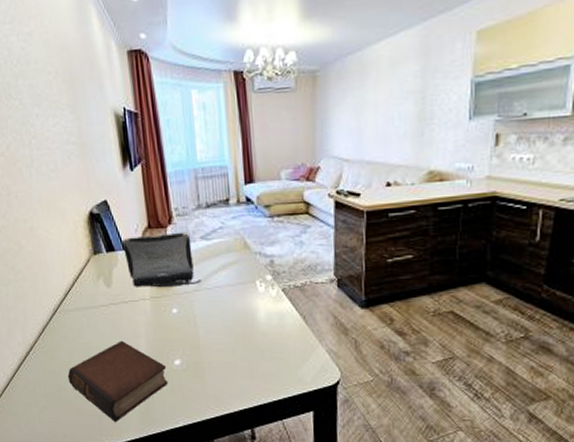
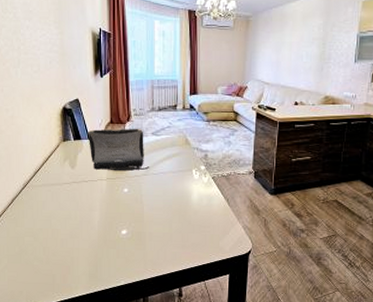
book: present [67,340,169,423] -> none [29,212,115,281]

